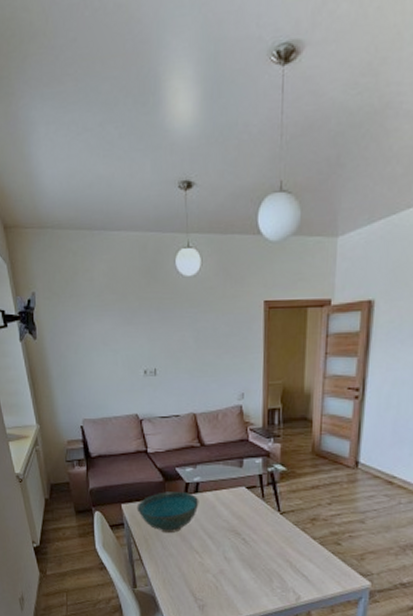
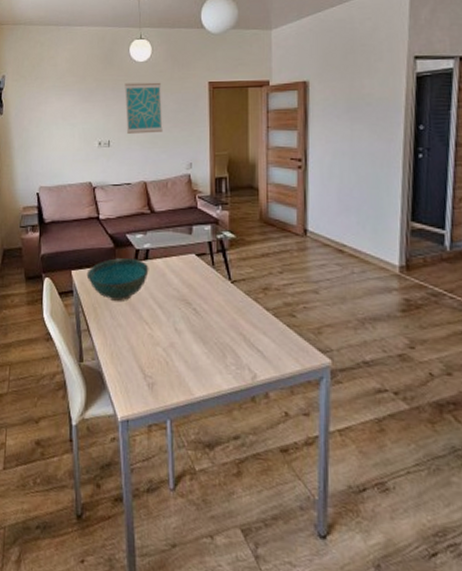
wall art: none [171,301,214,361] -> present [124,82,163,134]

